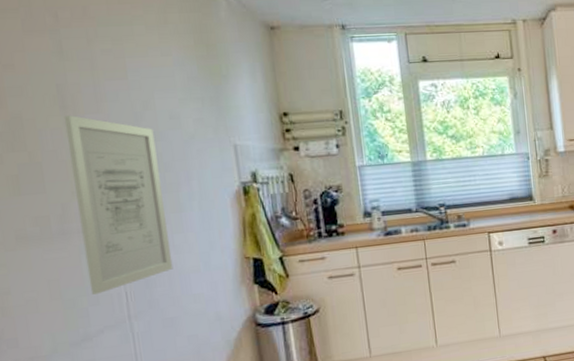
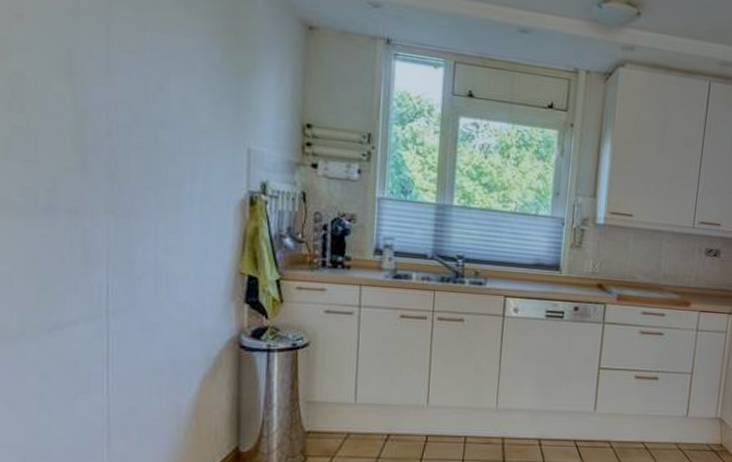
wall art: present [63,114,174,295] -> none [69,81,163,282]

